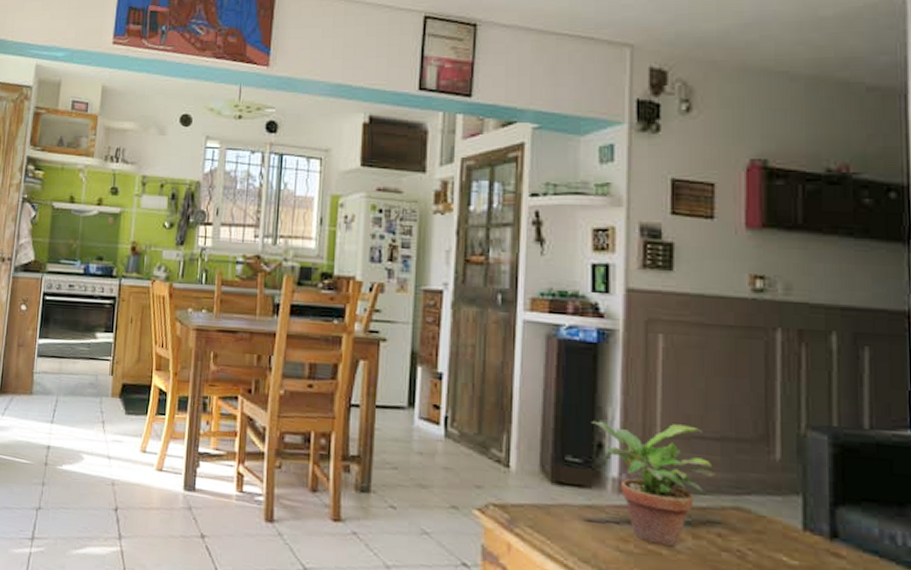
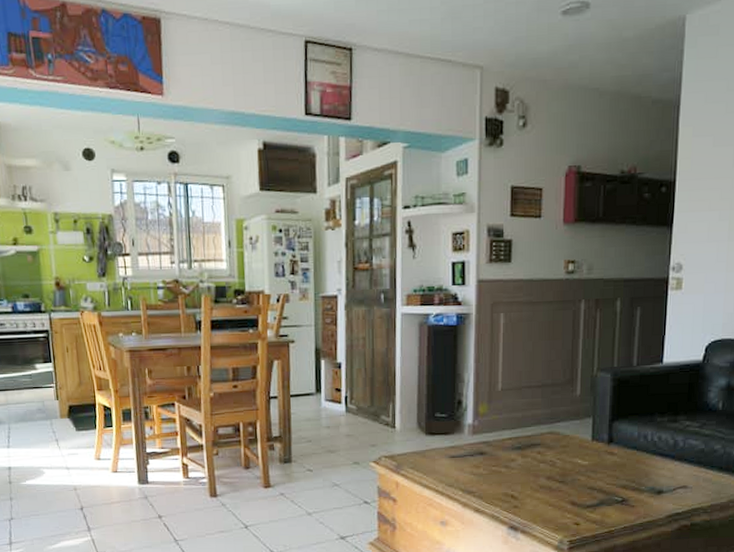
potted plant: present [590,420,715,546] -> none [453,379,537,465]

